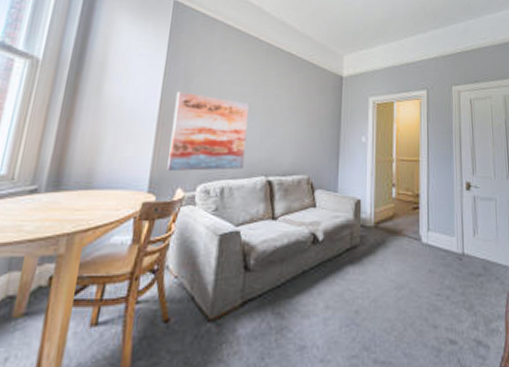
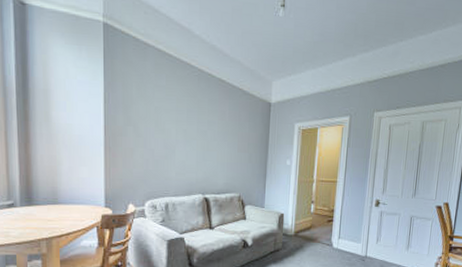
wall art: present [167,91,249,171] -> none [118,118,185,190]

